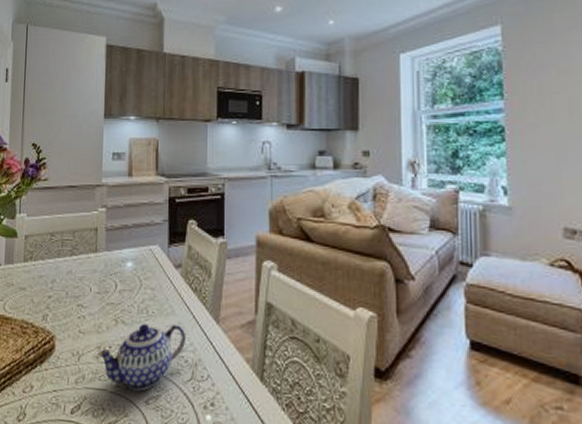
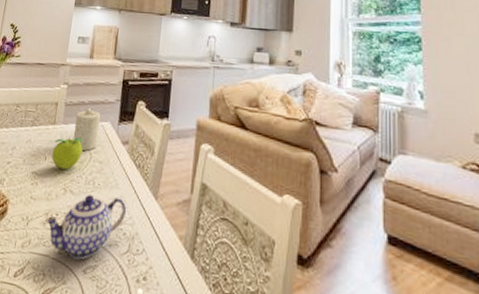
fruit: none [97,264,131,300] -> present [51,137,83,170]
candle: none [119,231,148,278] -> present [73,107,101,151]

